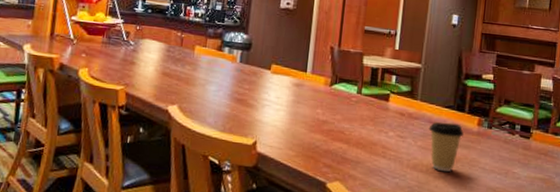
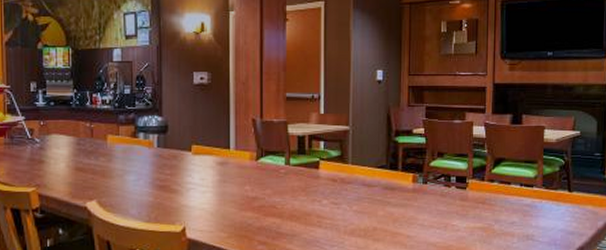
coffee cup: present [428,122,464,172] -> none [363,183,399,233]

